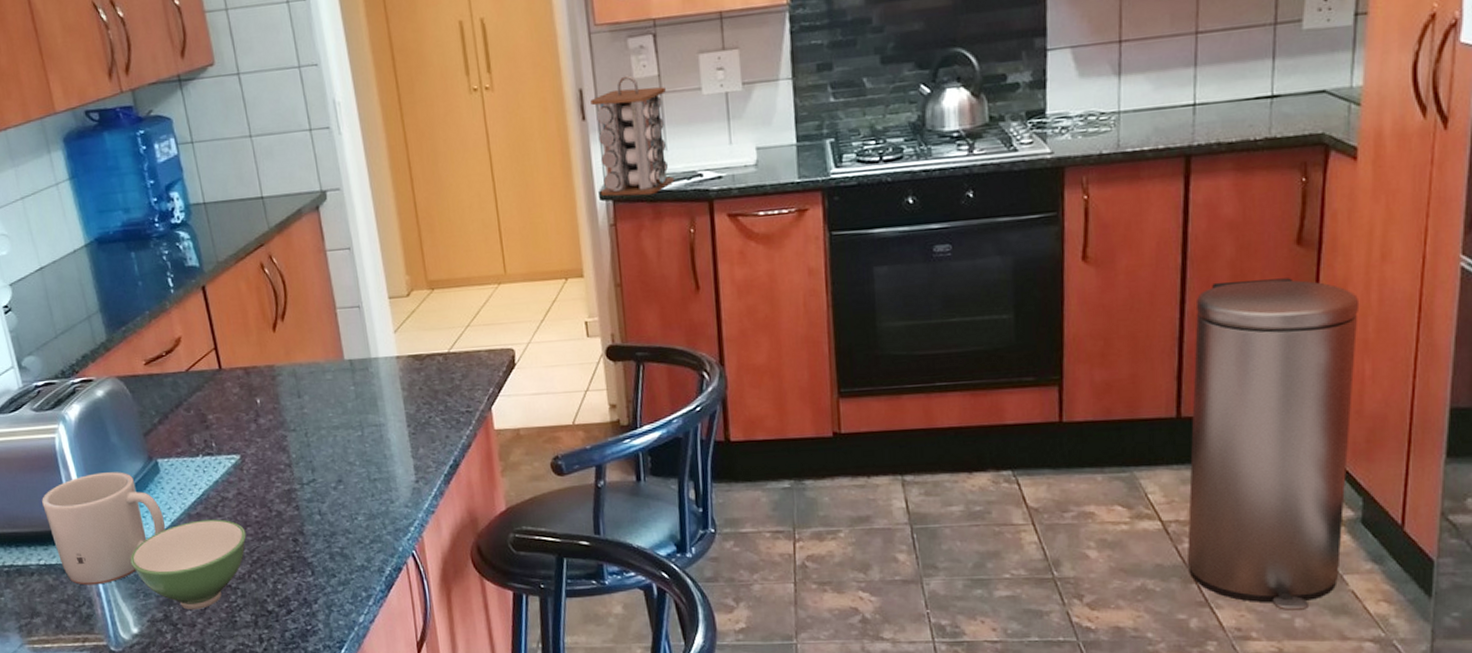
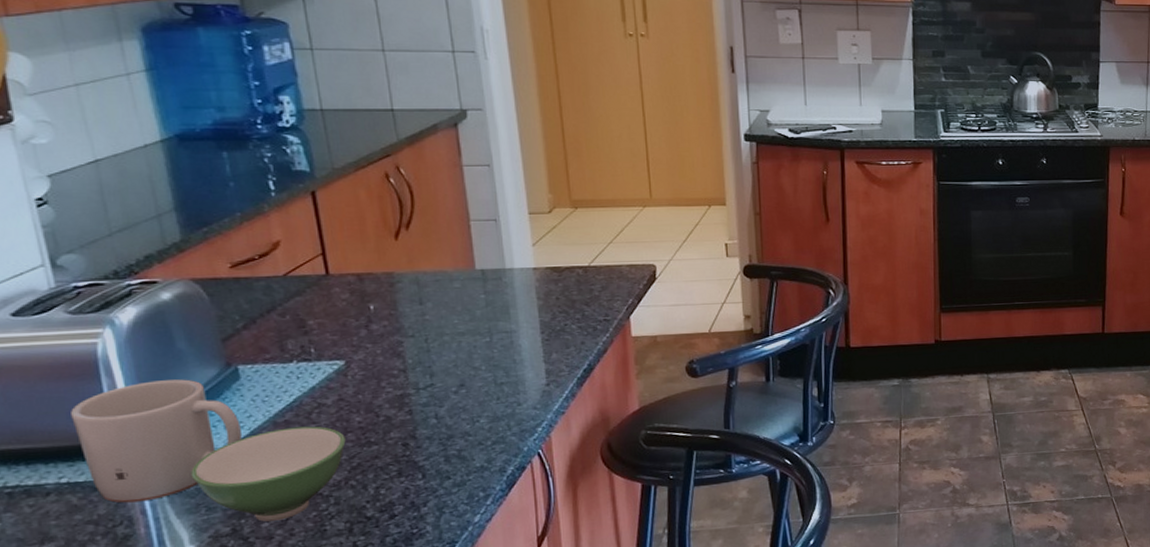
spice rack: present [590,75,675,197] -> none [740,40,812,141]

